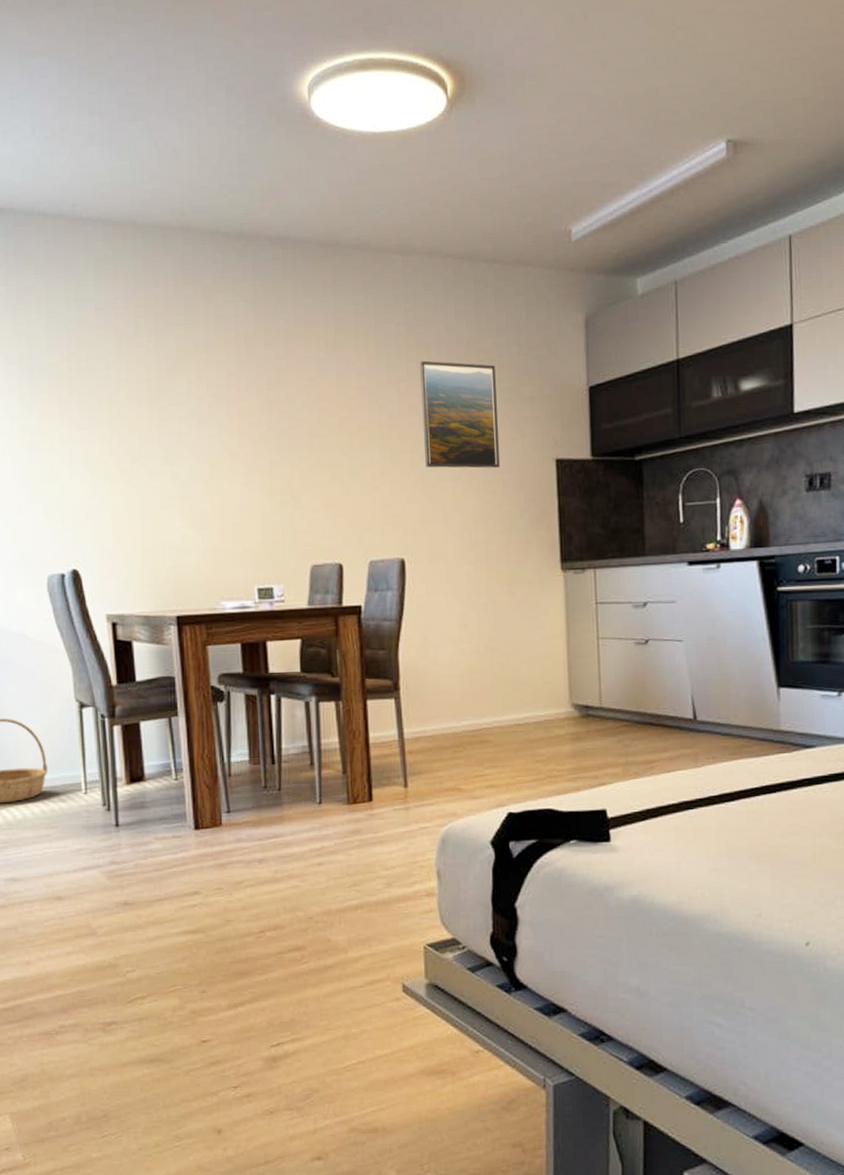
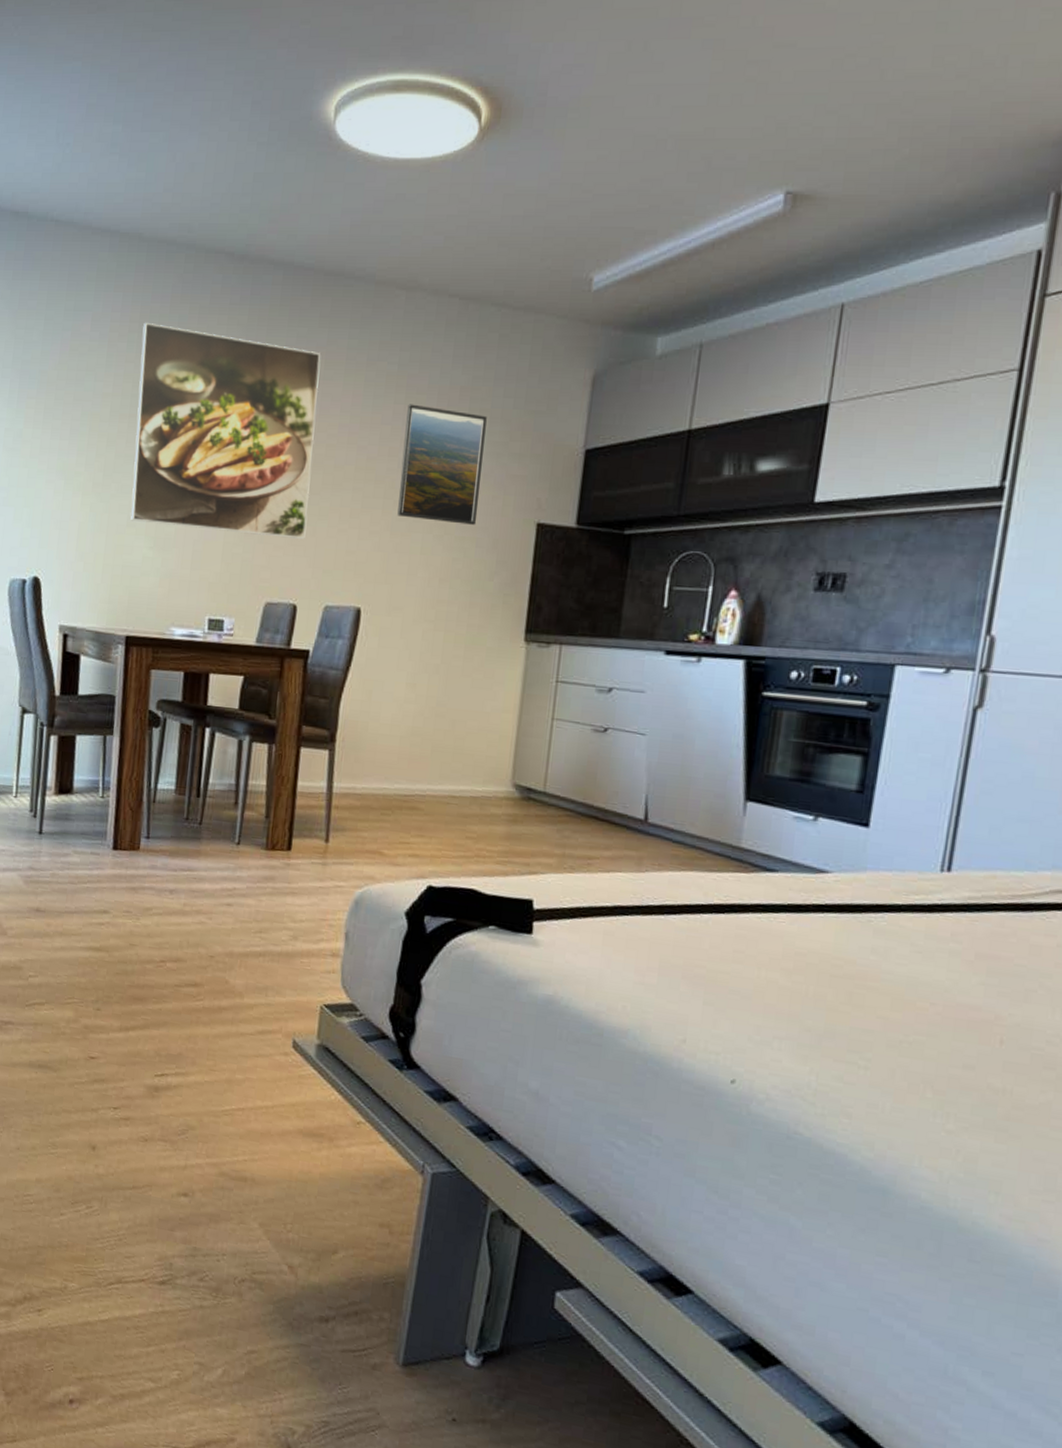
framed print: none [149,306,341,503] -> present [130,322,321,539]

